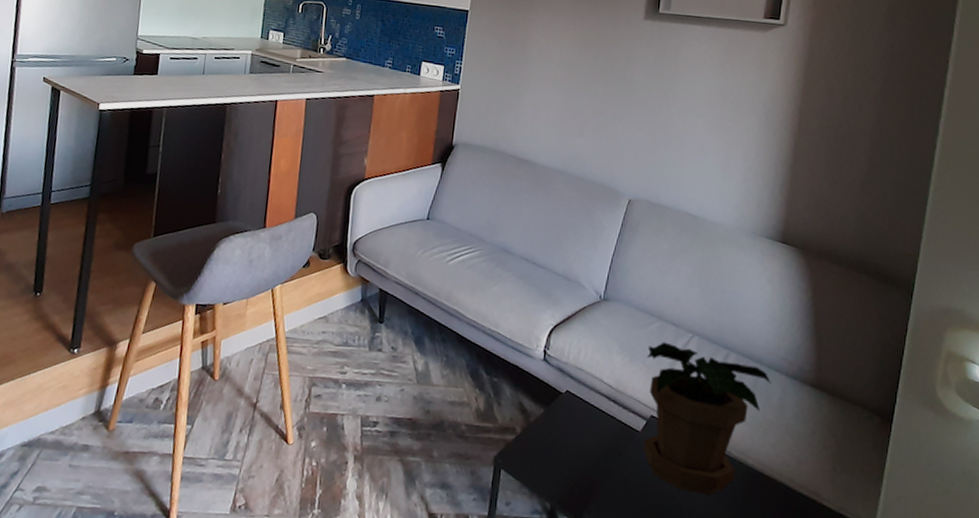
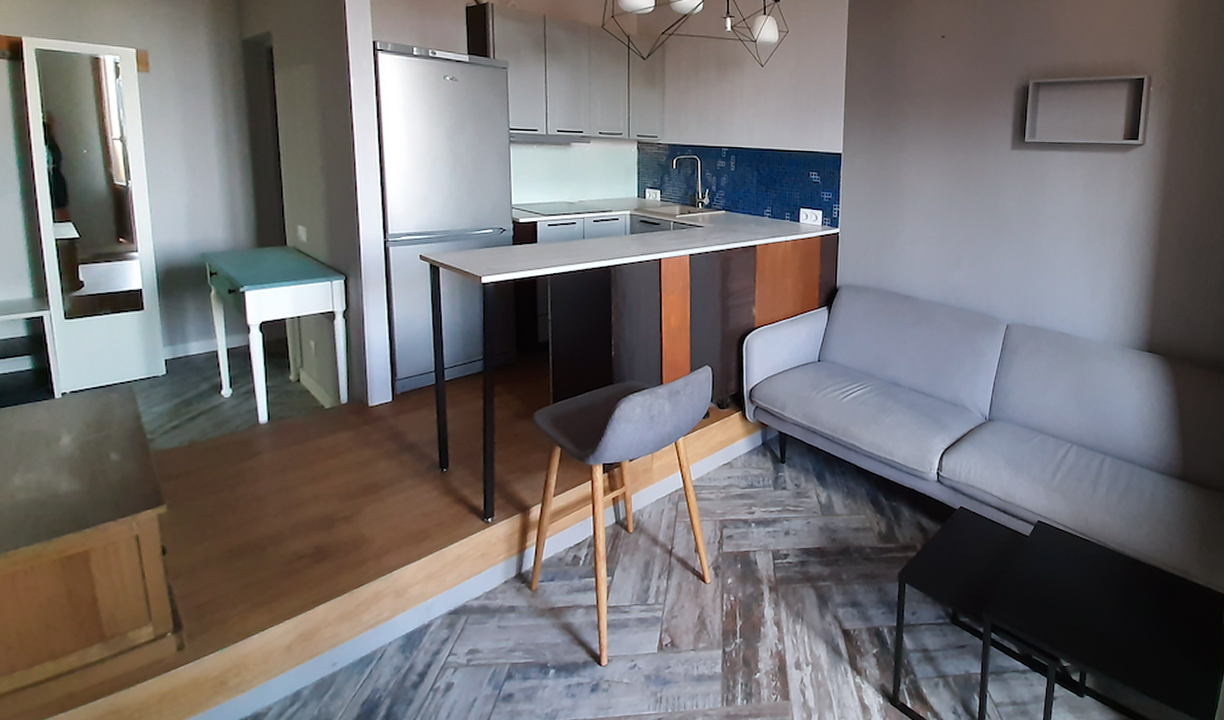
potted plant: present [642,342,771,495] -> none [1031,453,1143,585]

